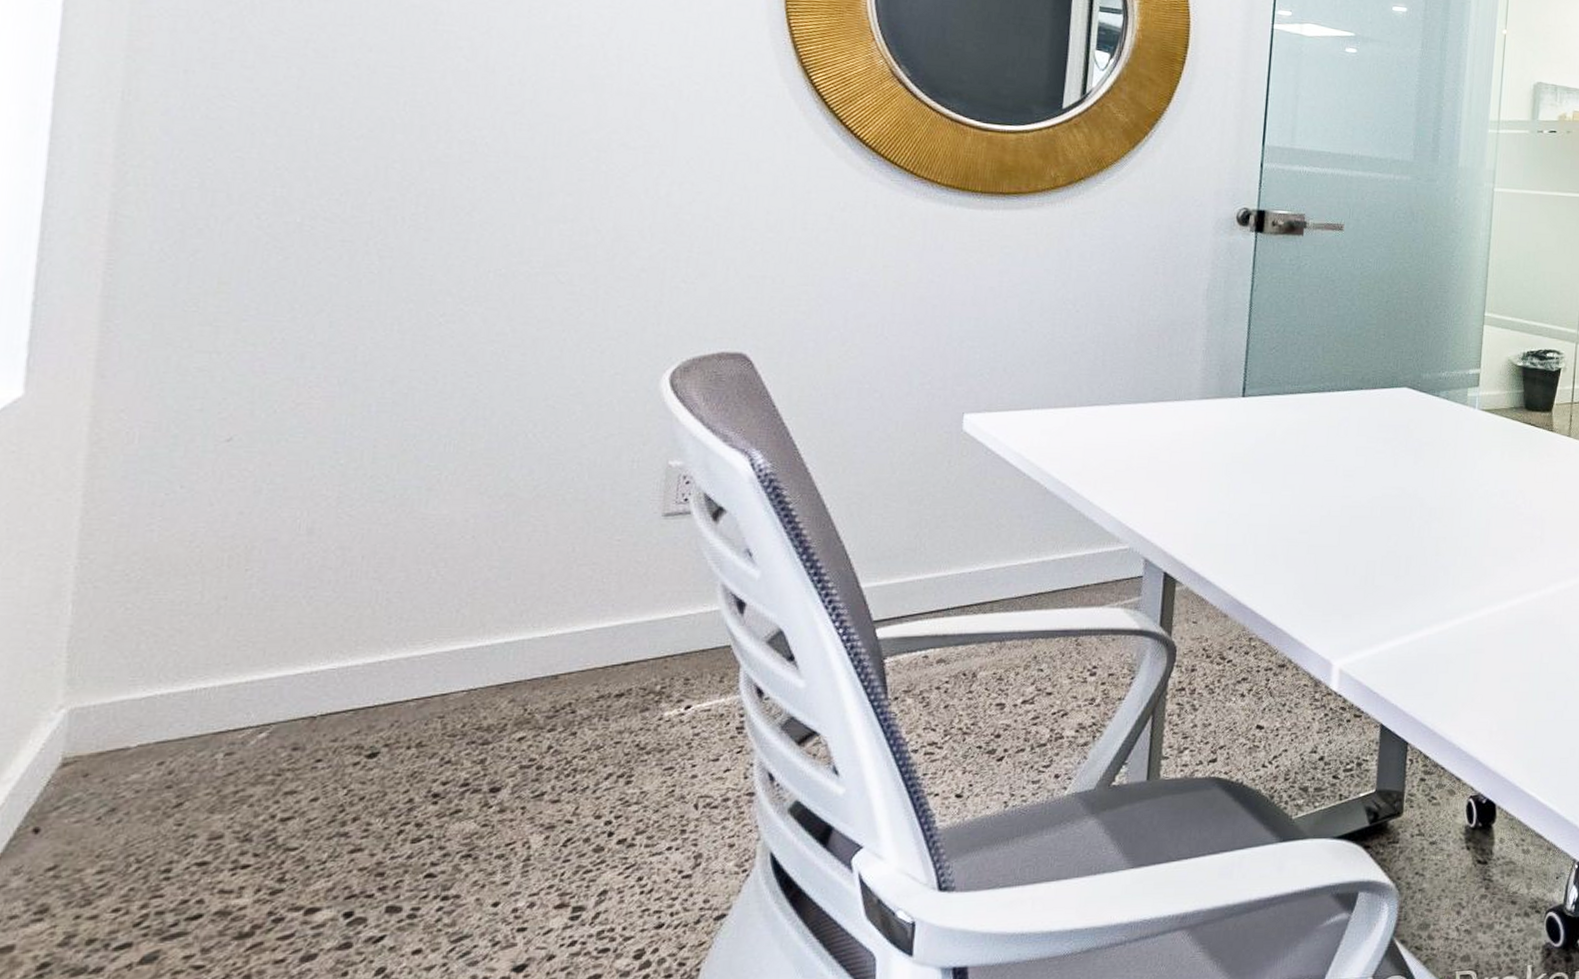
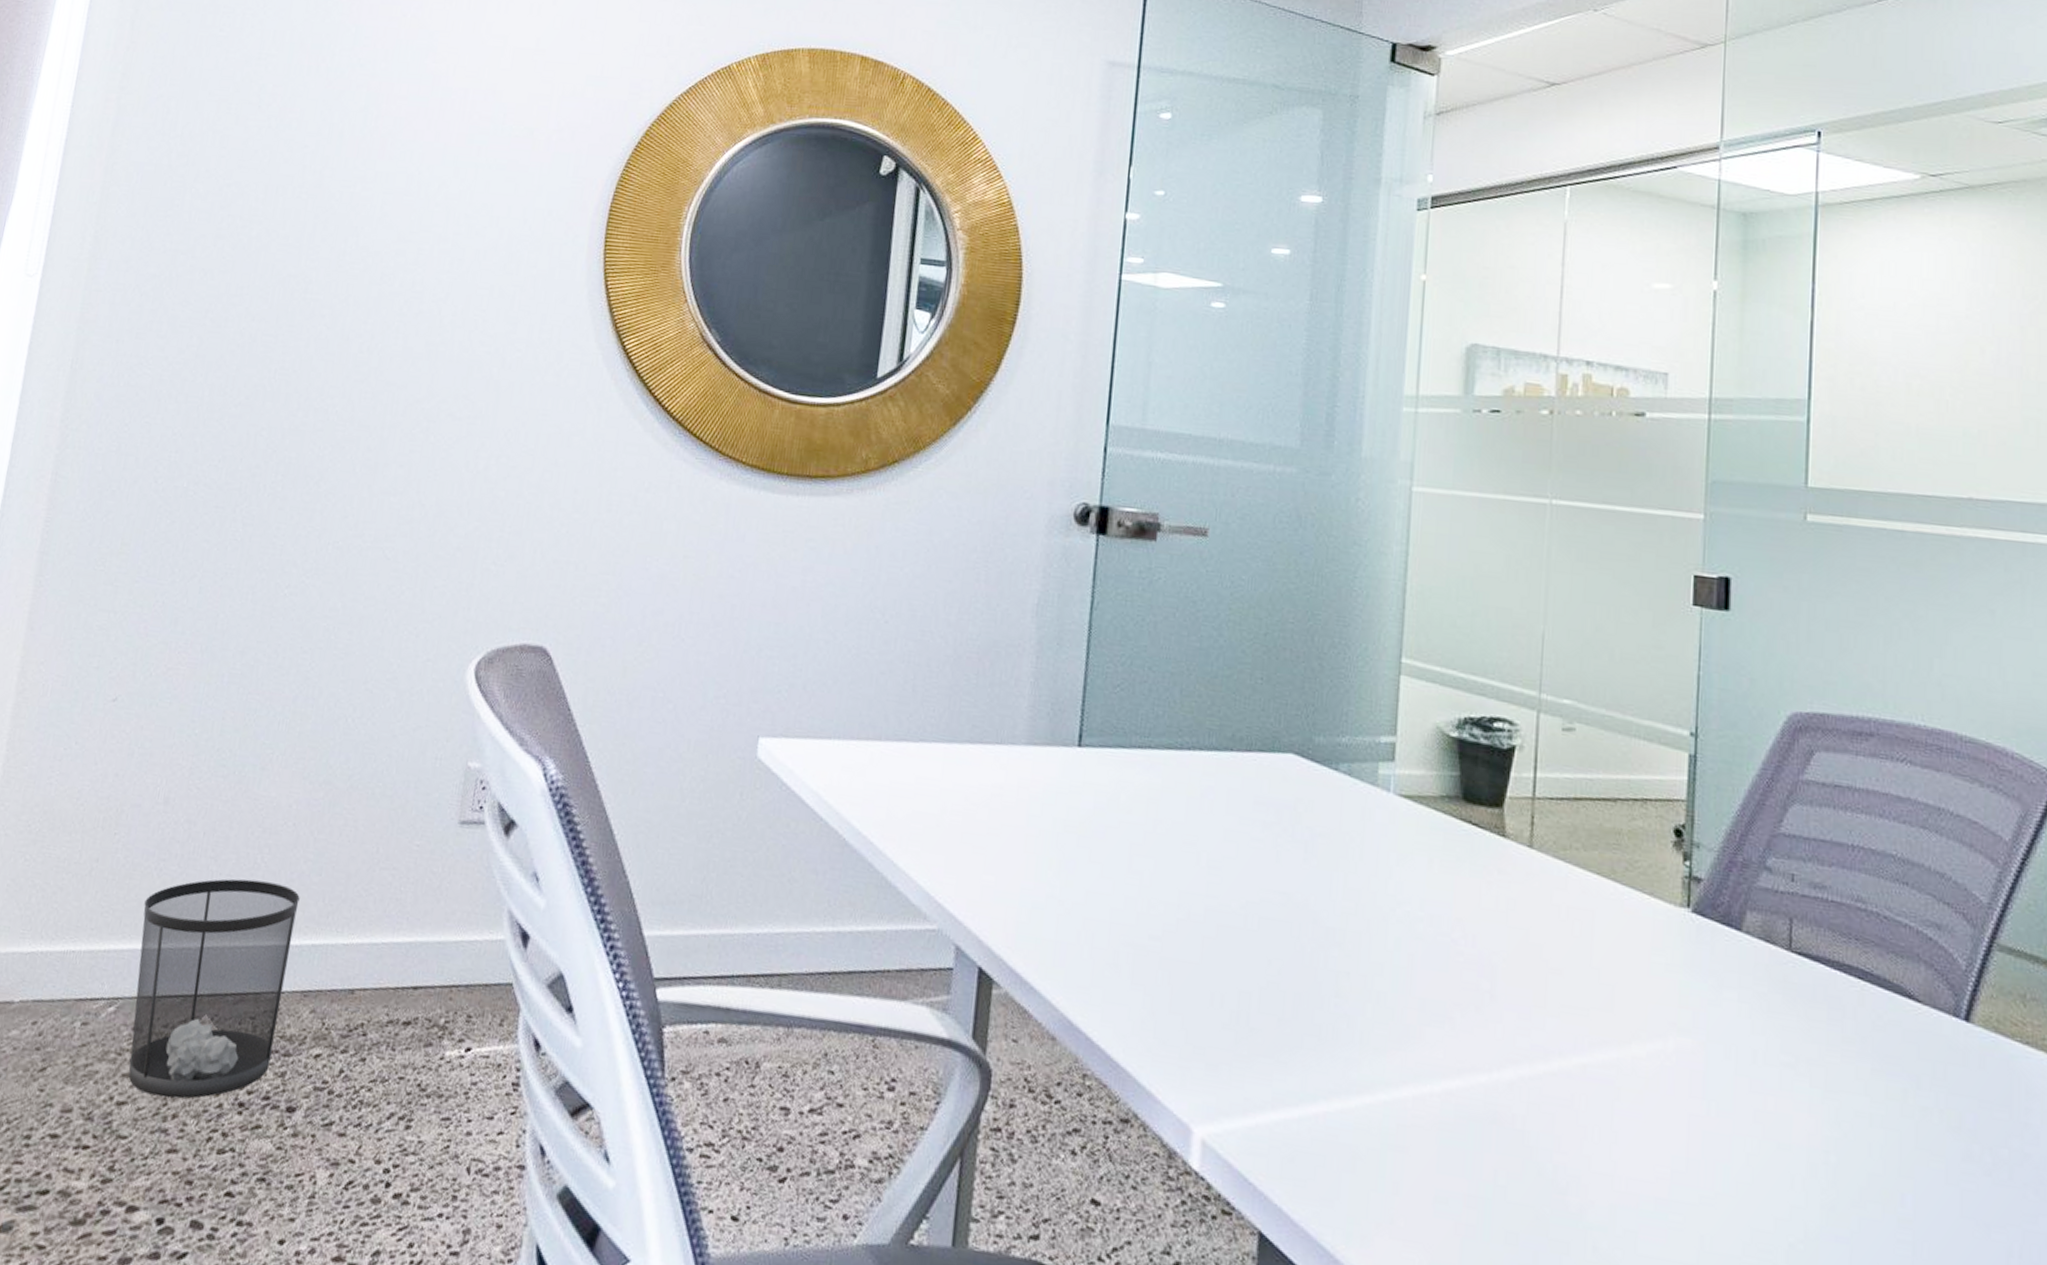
waste bin: none [291,593,487,806] -> present [128,878,300,1099]

